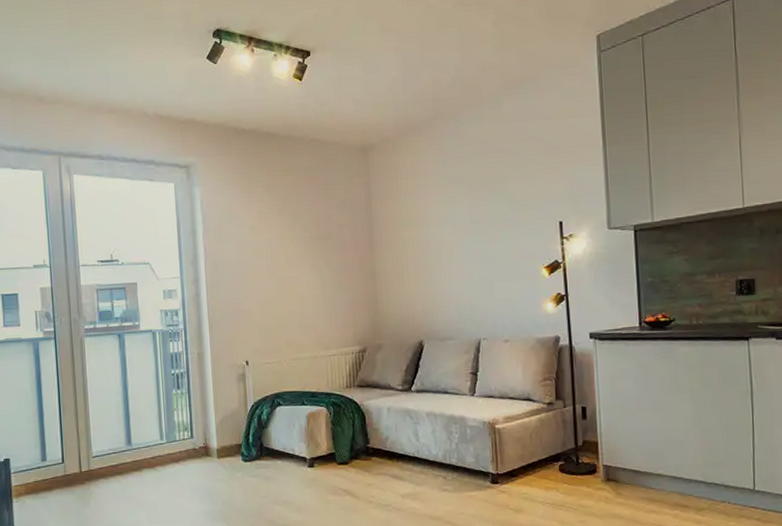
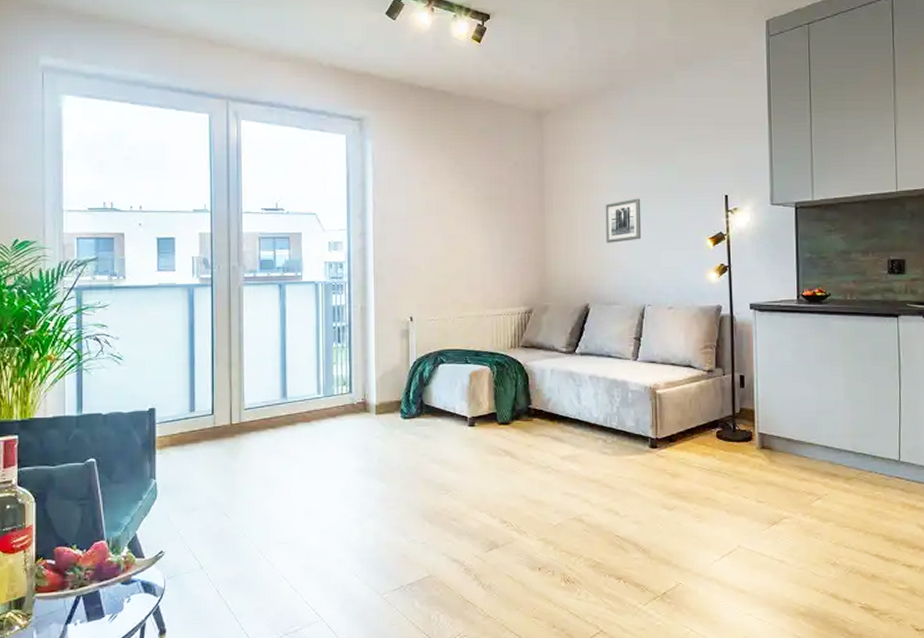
wall art: none [435,230,474,278] -> present [605,198,642,243]

